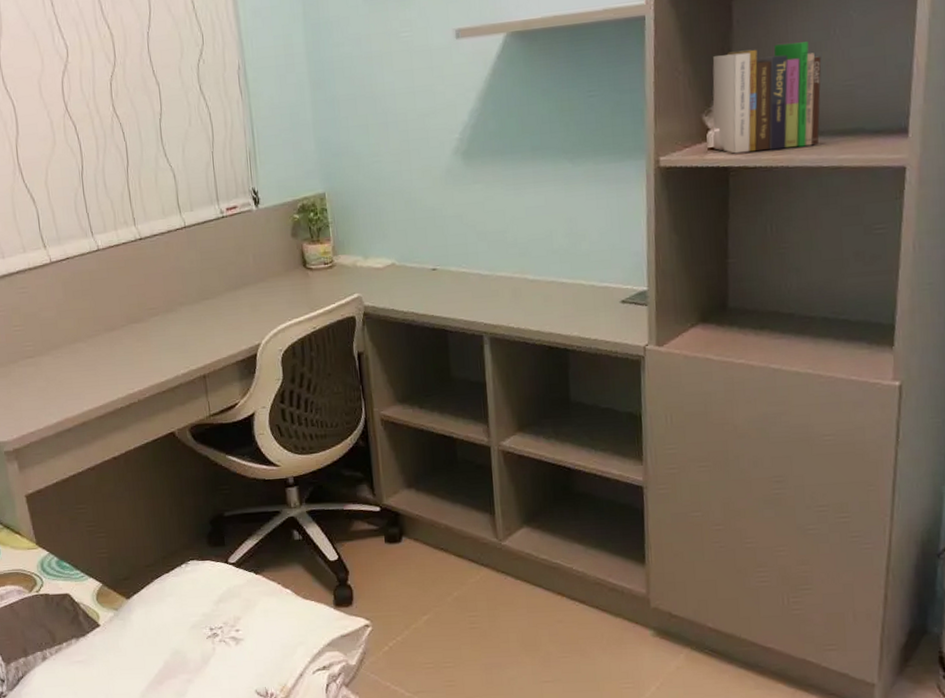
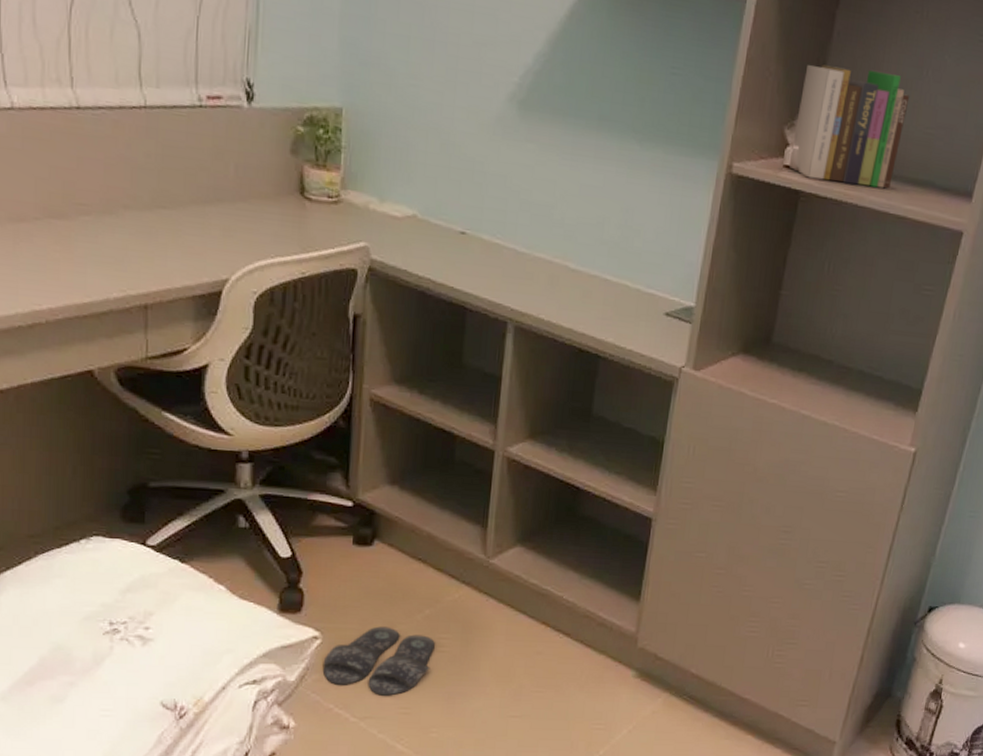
slippers: none [376,610,467,672] -> present [322,626,435,696]

